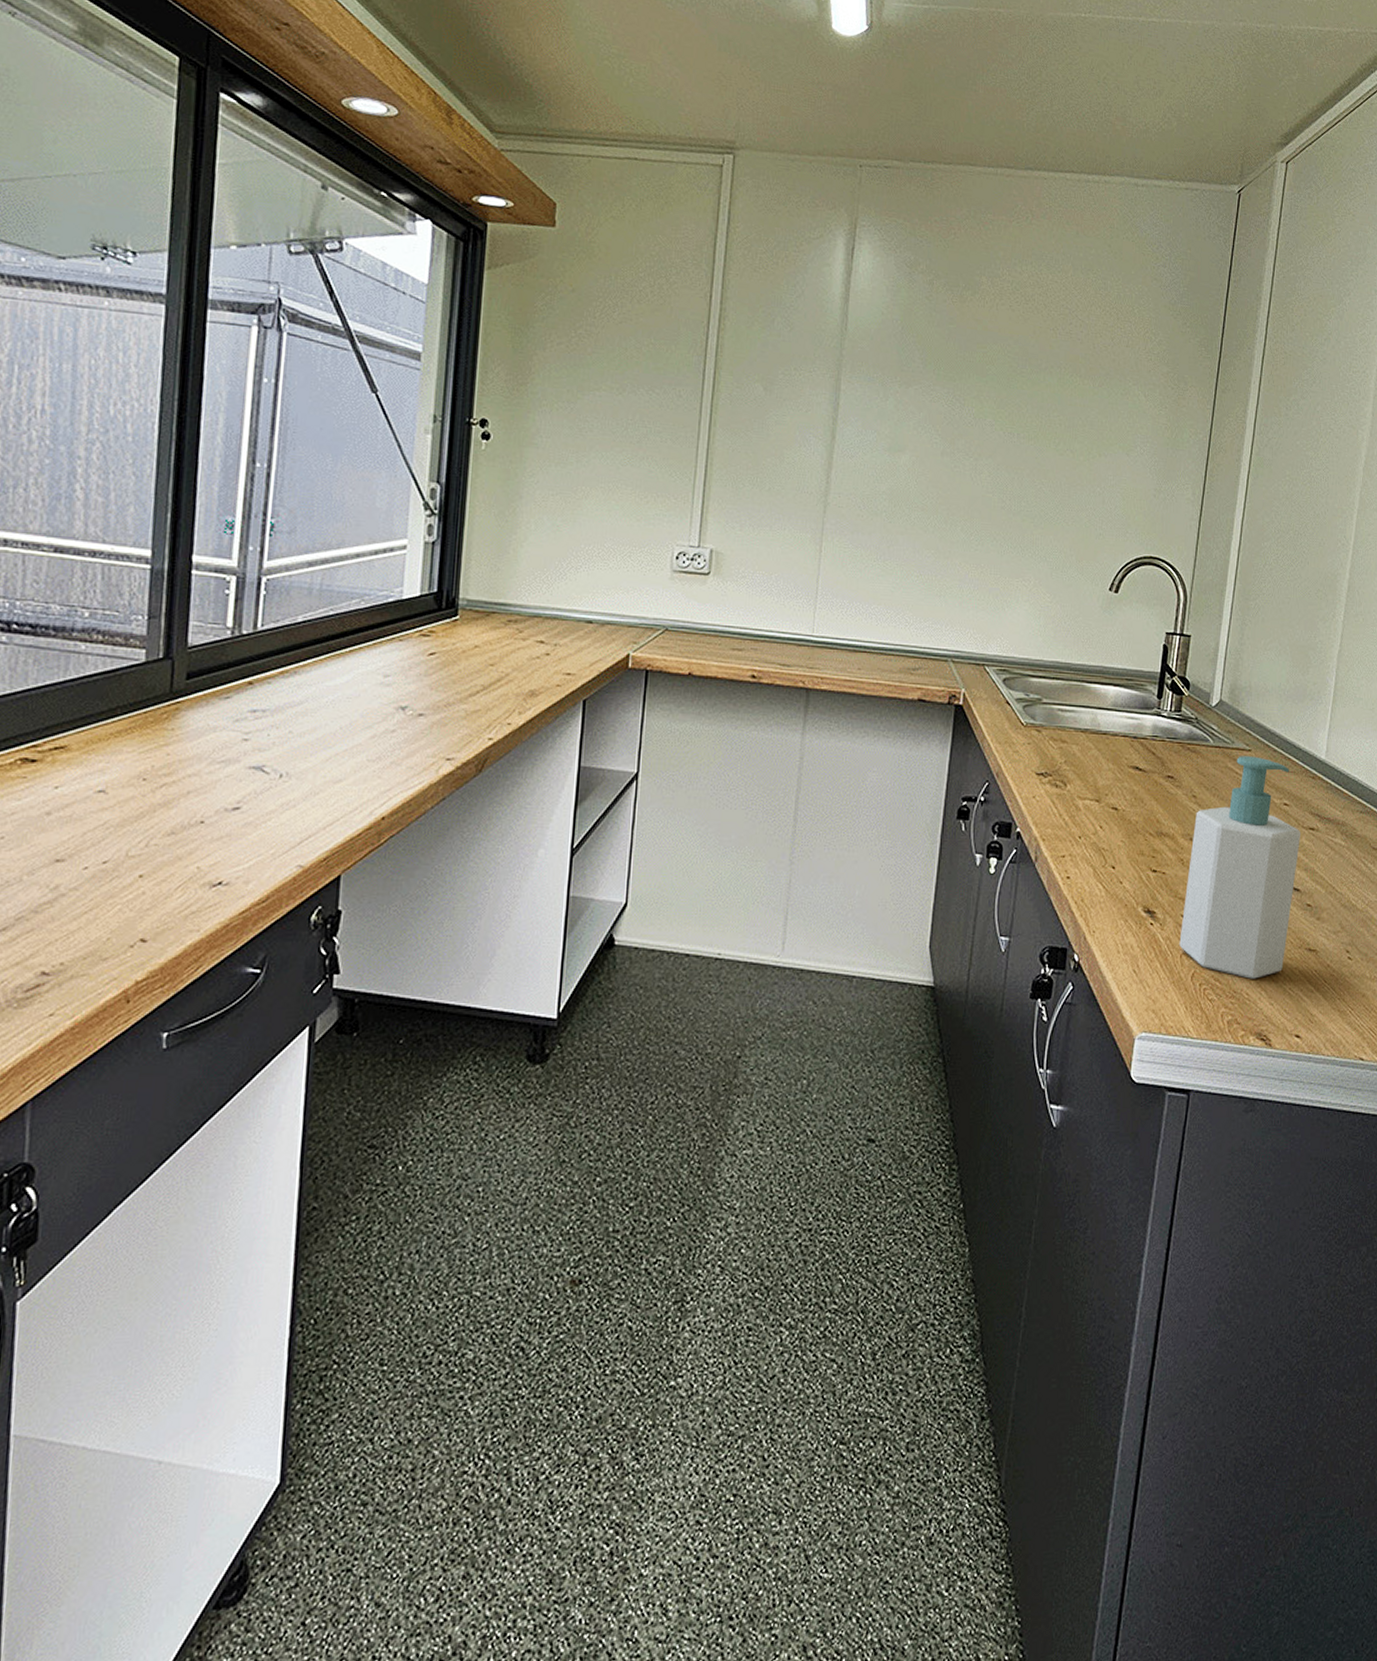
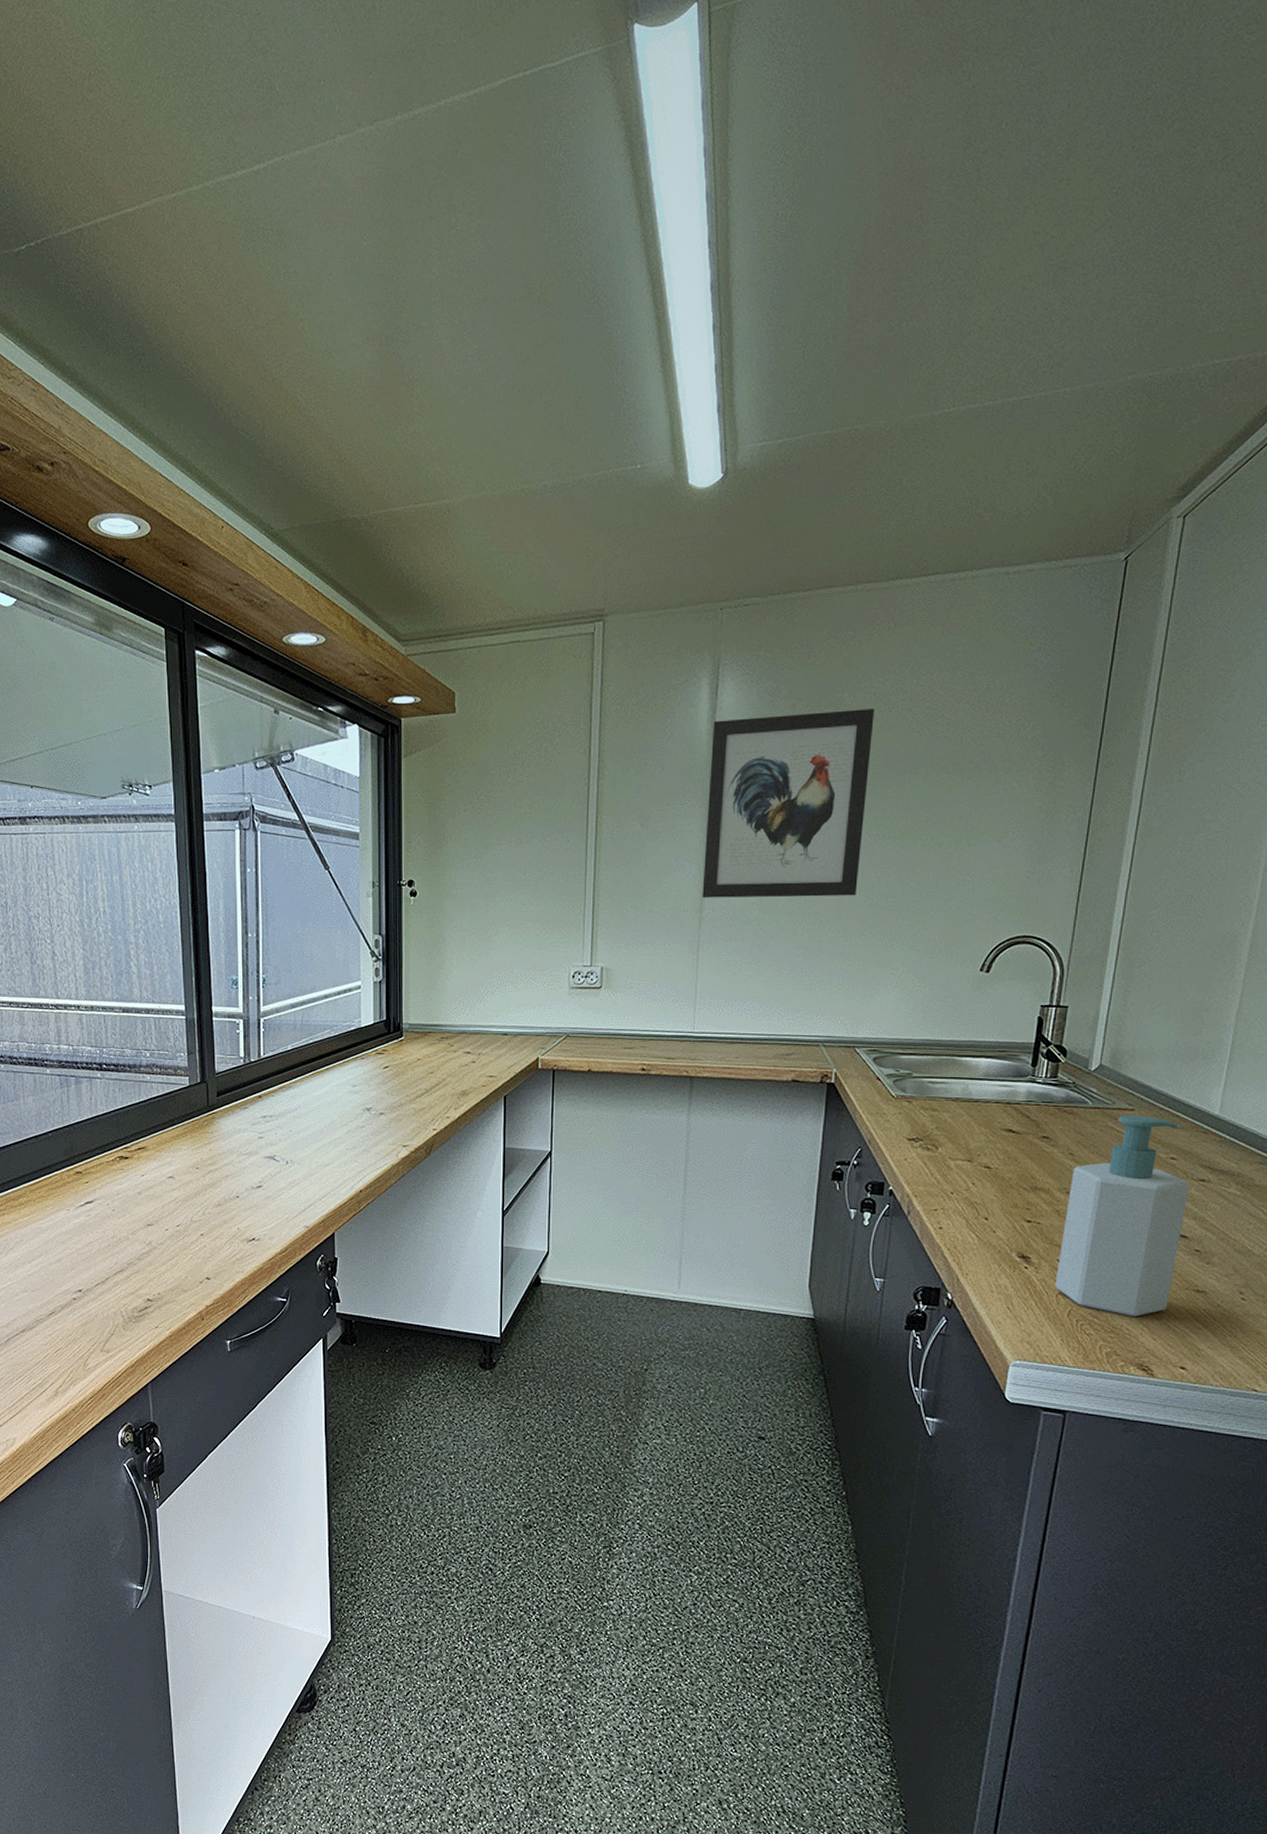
wall art: none [828,284,1012,496] -> present [702,709,875,898]

